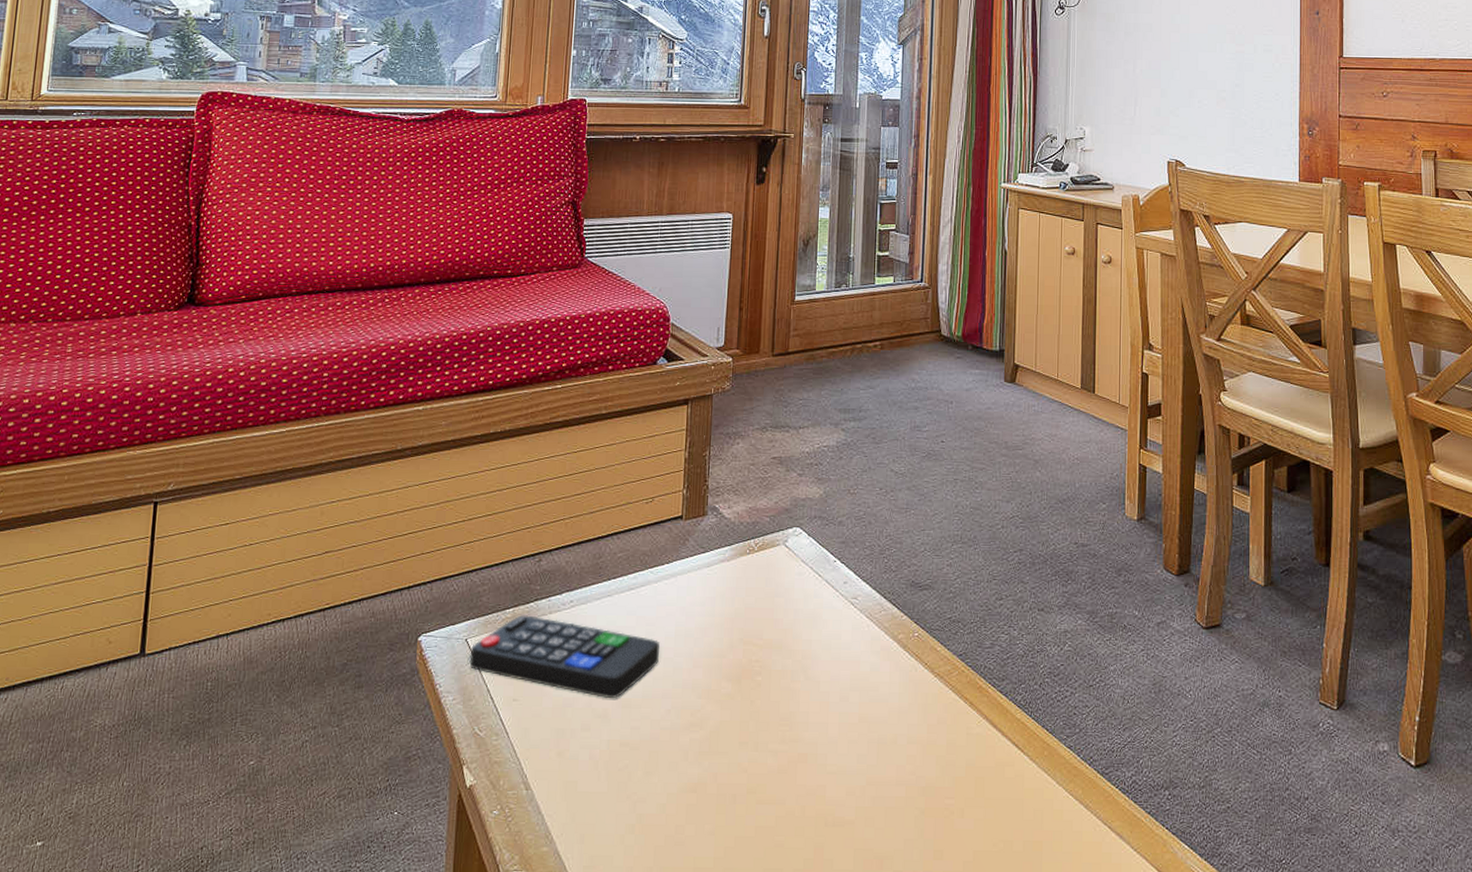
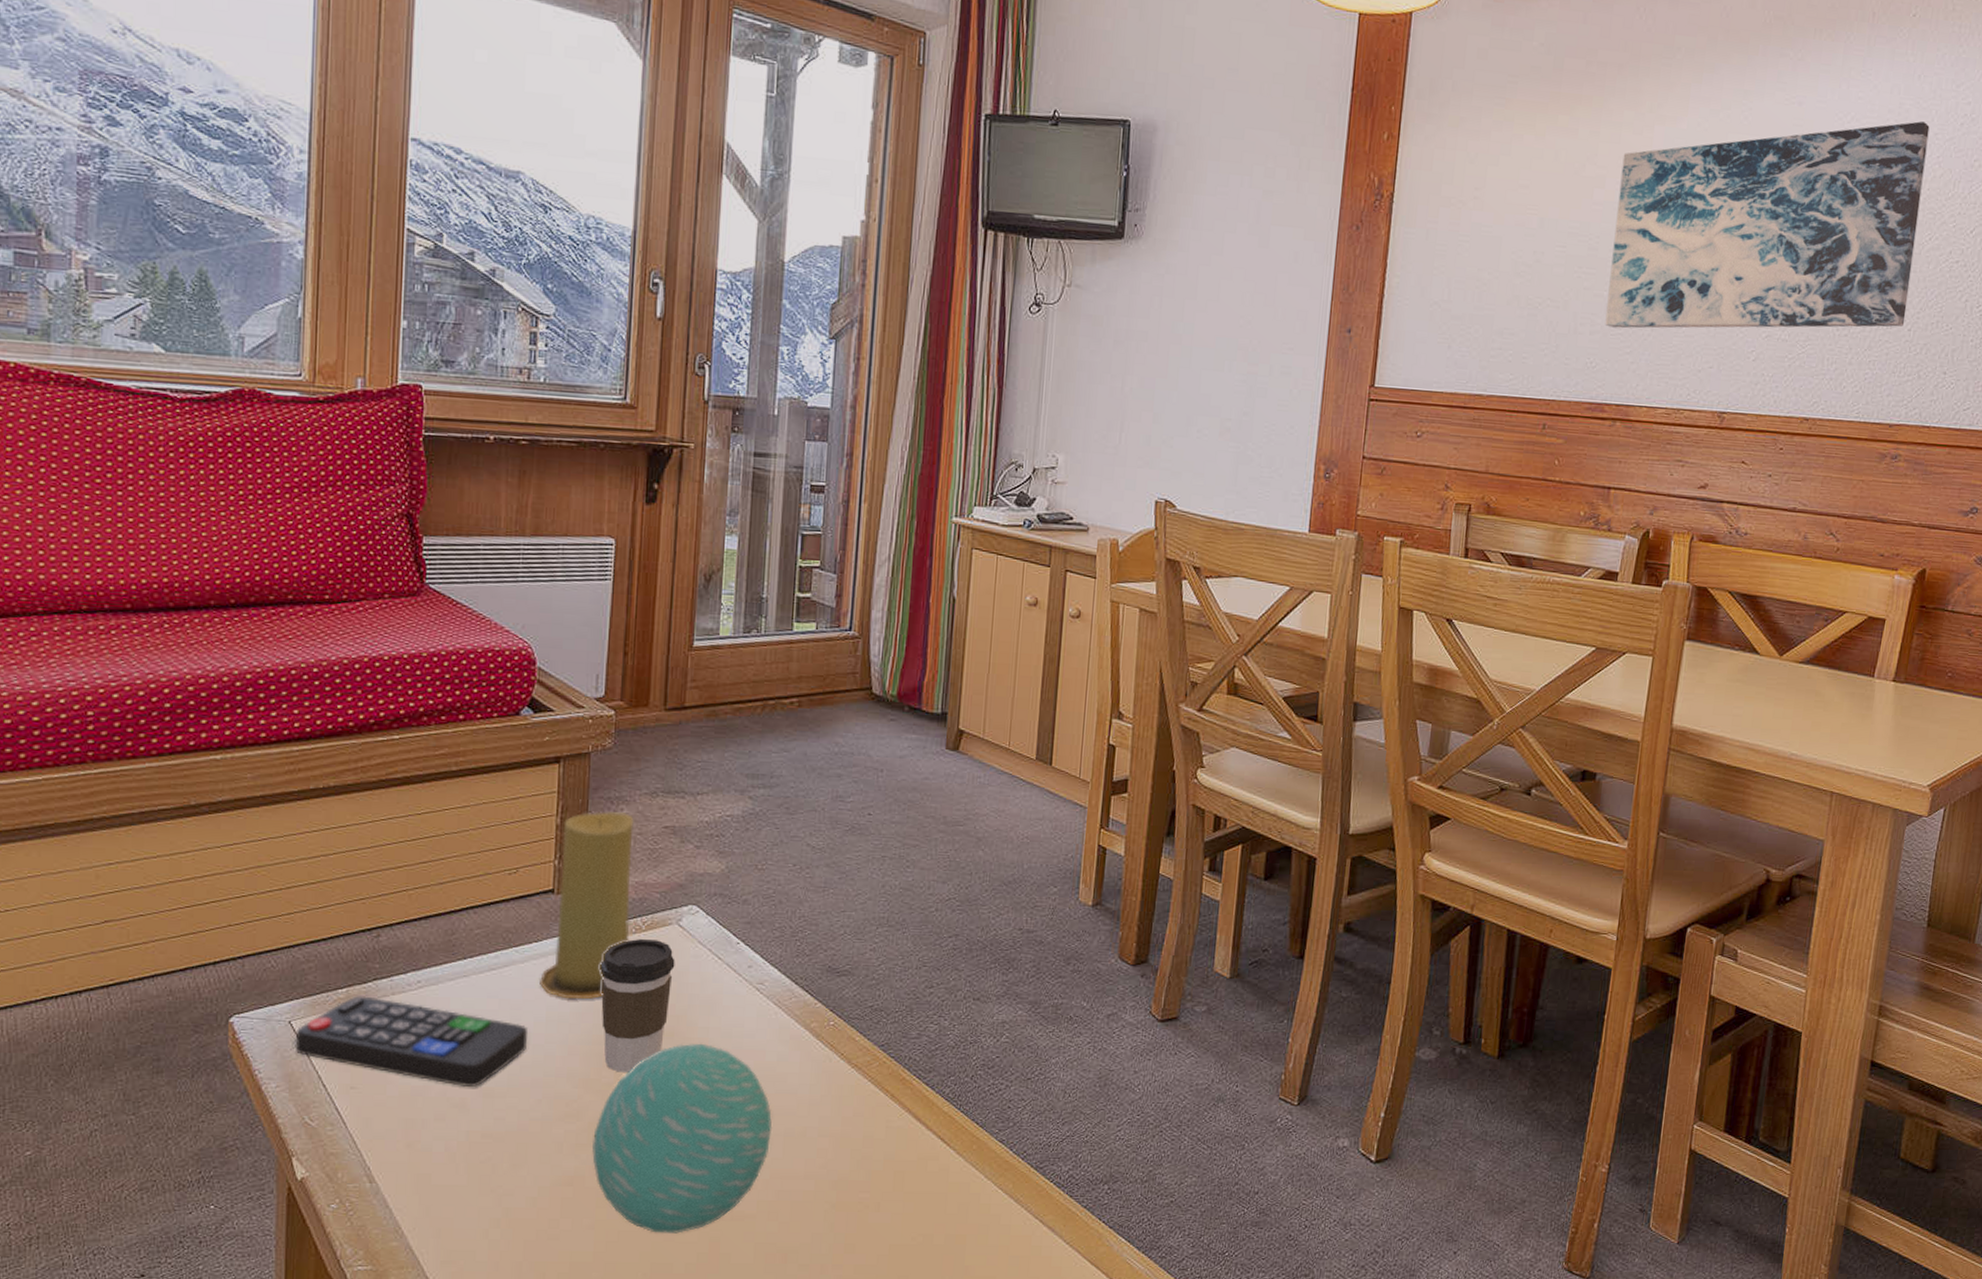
candle: none [670,446,748,615] -> present [540,811,634,999]
decorative ball: none [713,655,868,839] -> present [592,1043,773,1234]
coffee cup: none [720,559,783,683] -> present [600,939,675,1072]

